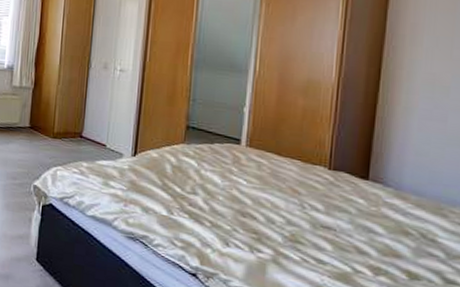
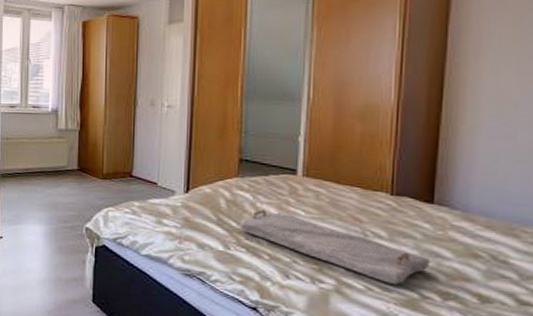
serving tray: none [183,177,364,259] -> present [239,210,431,286]

